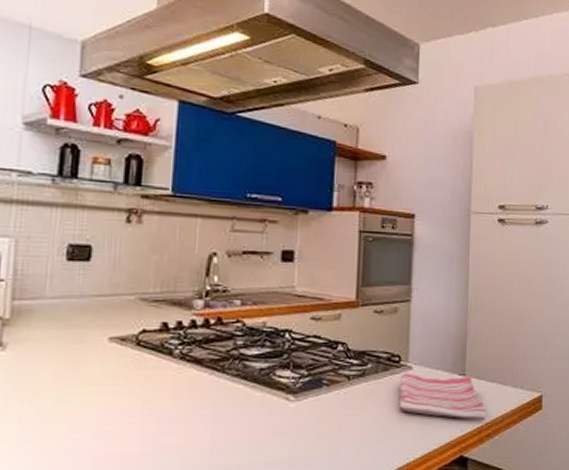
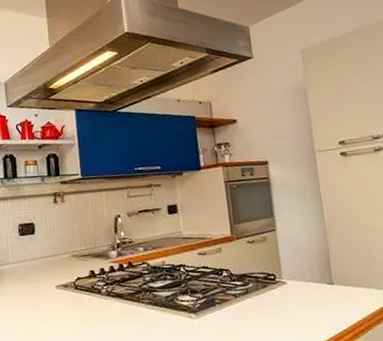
dish towel: present [398,373,486,421] -> none [277,285,358,320]

